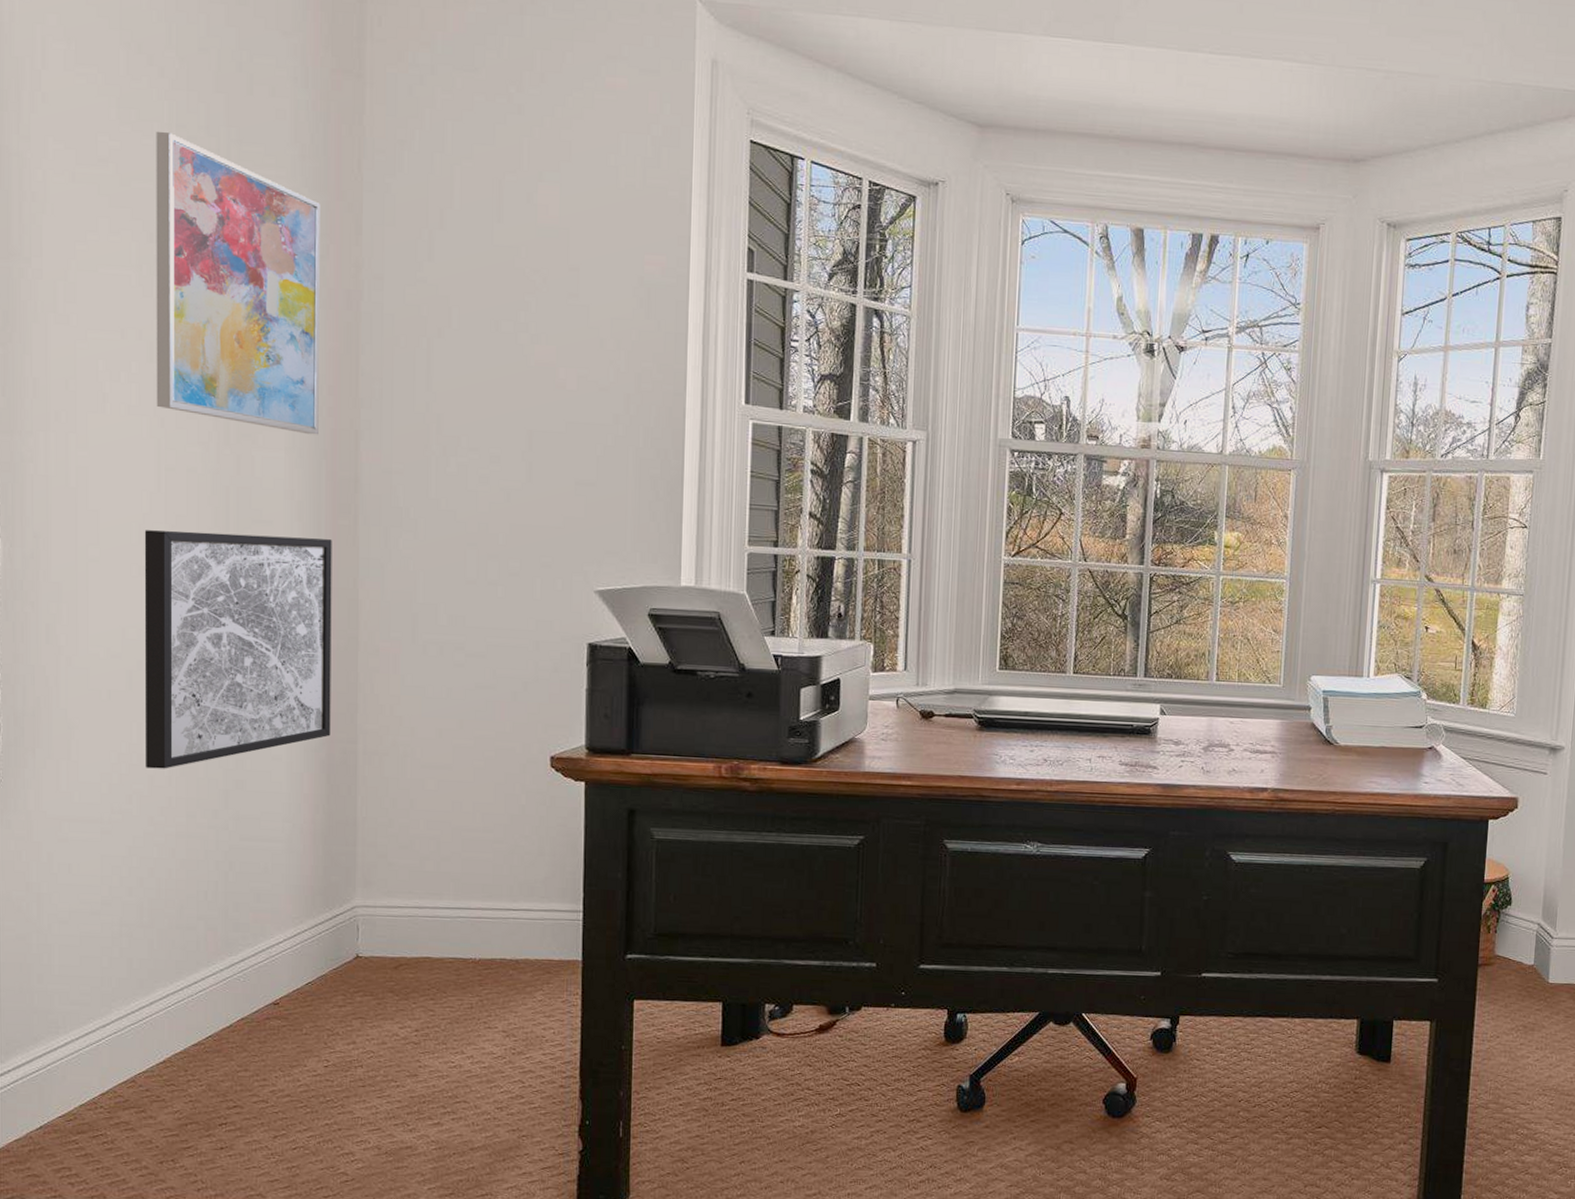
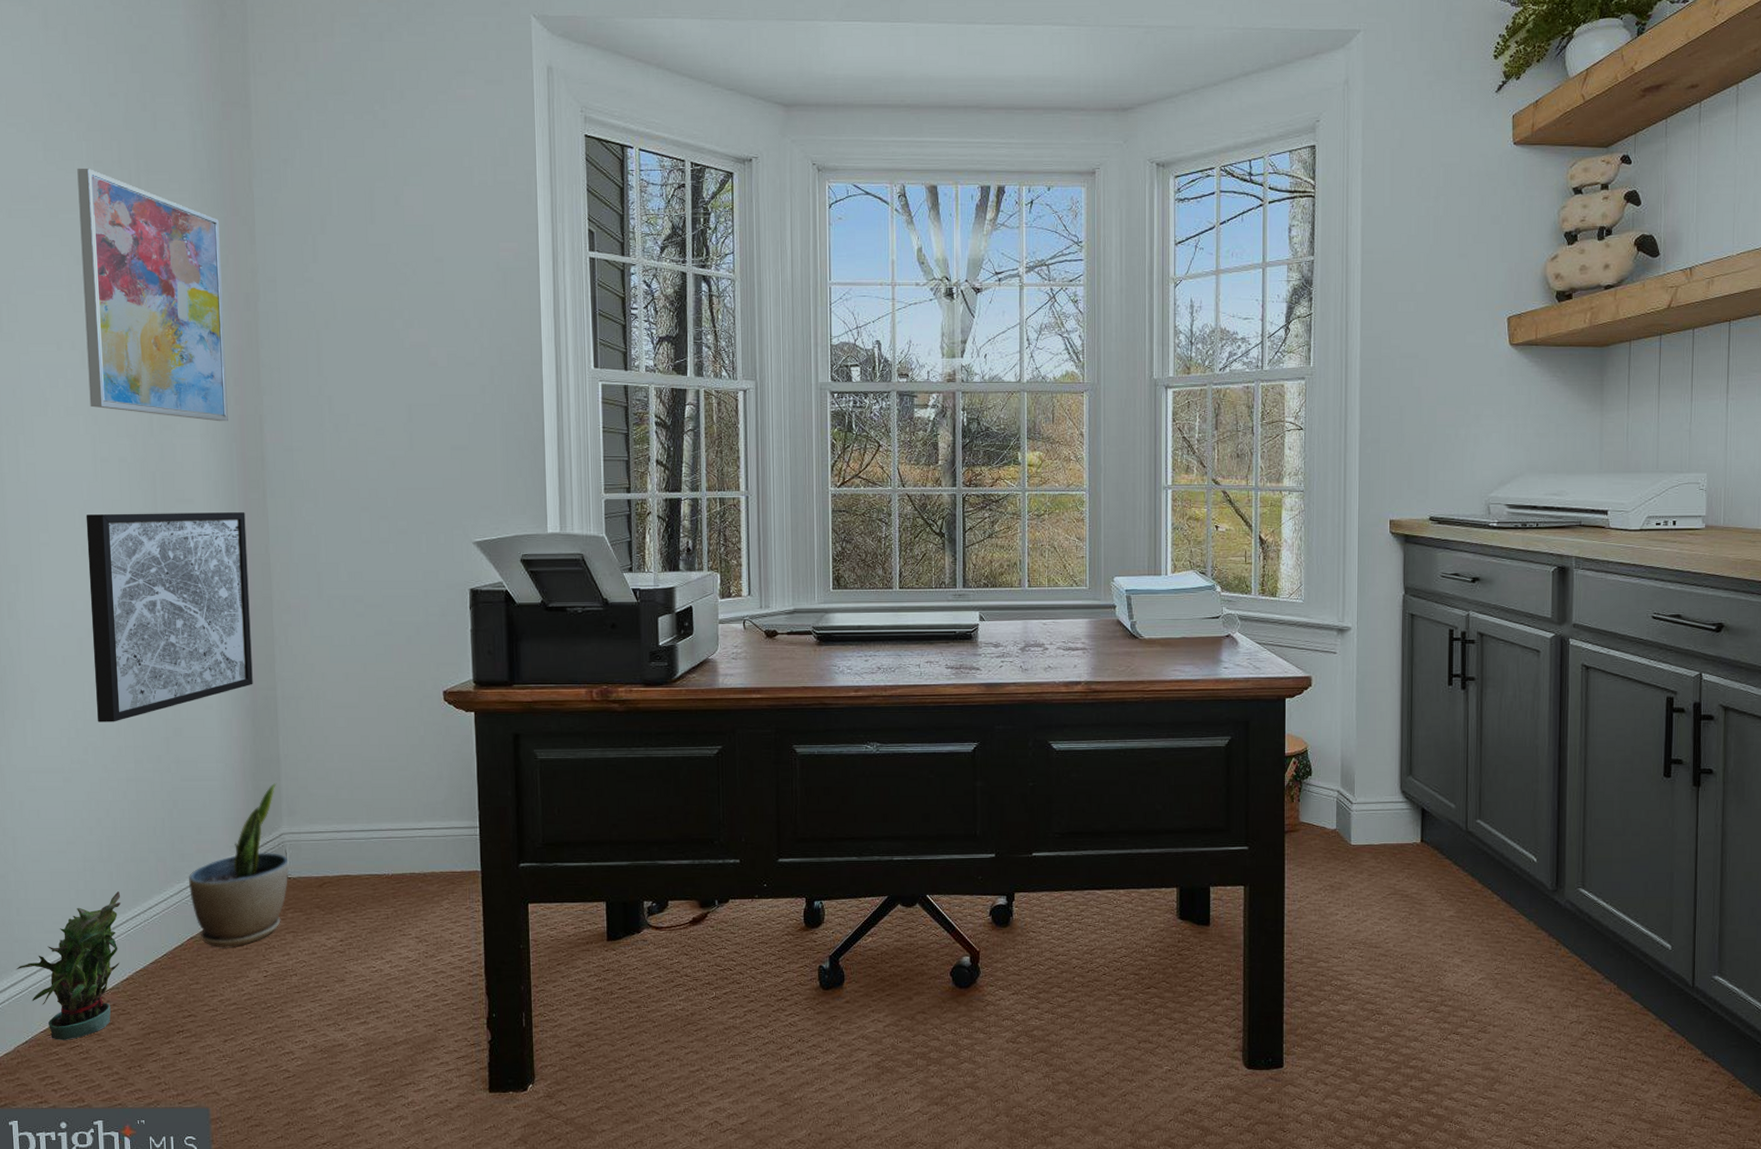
potted plant: none [34,962,162,1128] -> present [16,891,121,1040]
potted plant: none [243,849,360,1033] -> present [189,783,289,948]

